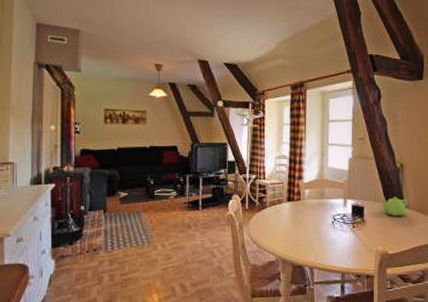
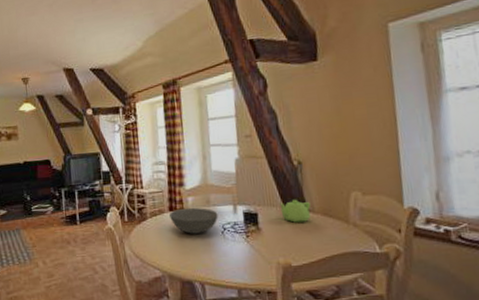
bowl: none [287,199,330,223] -> present [169,207,219,234]

